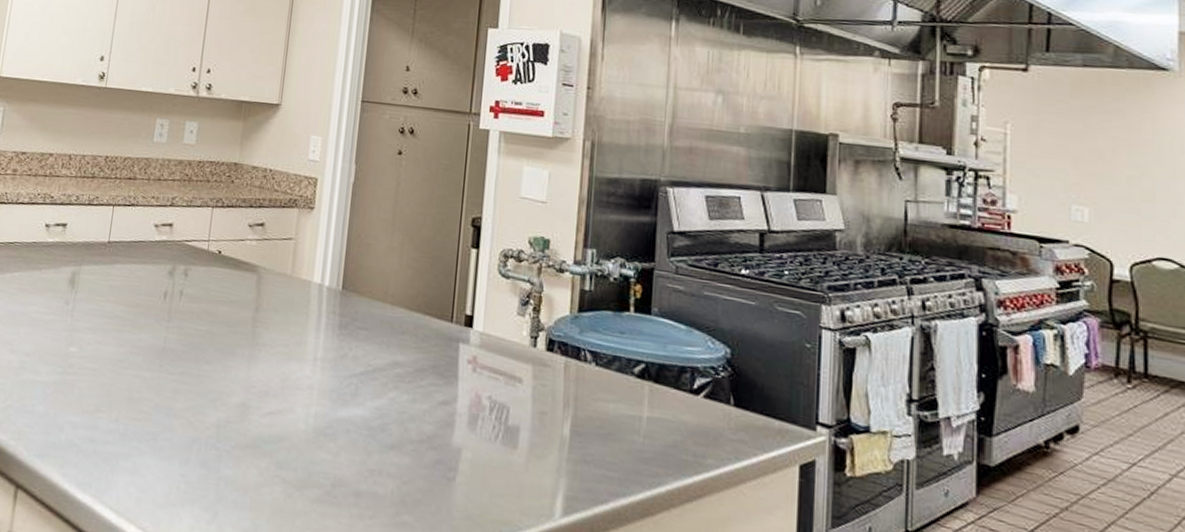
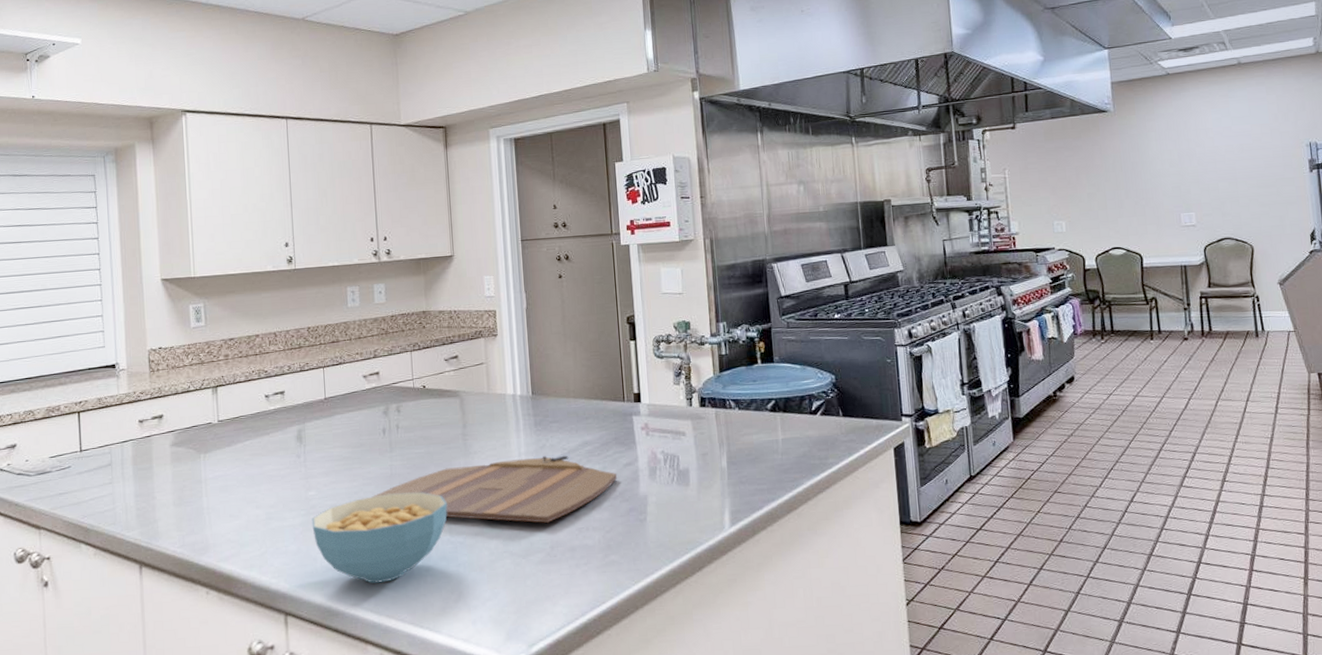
cereal bowl: none [65,368,221,478] -> present [312,492,448,583]
cutting board: none [137,355,429,453] -> present [371,455,618,523]

